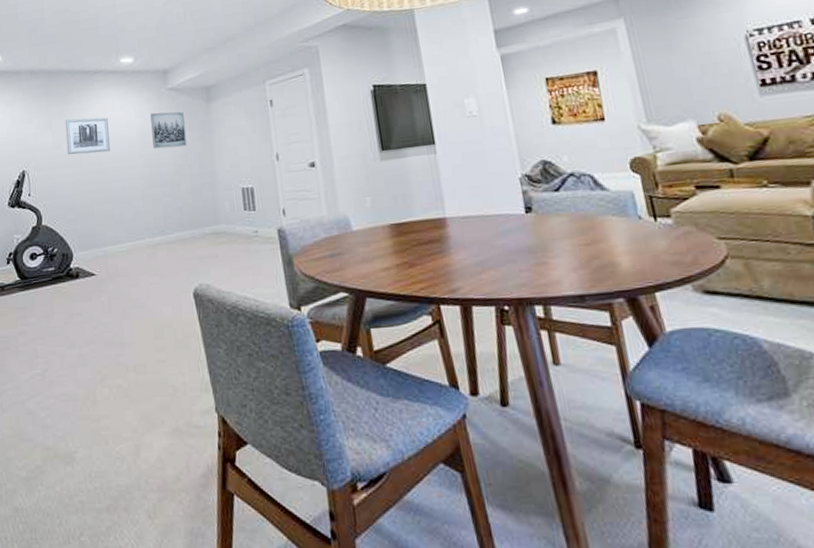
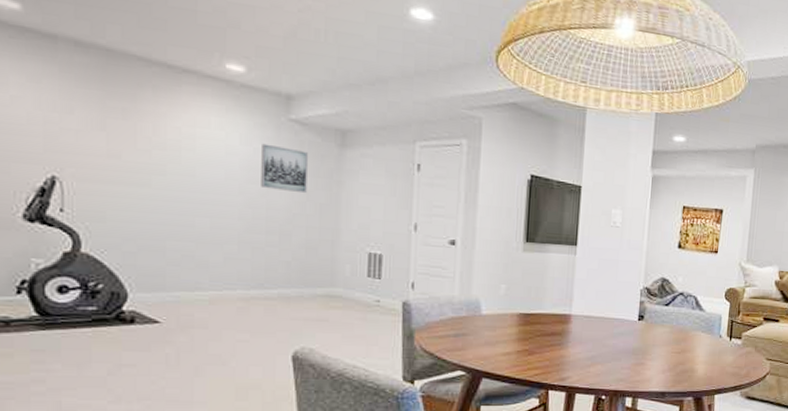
wall art: present [65,117,110,155] -> none [129,123,198,178]

